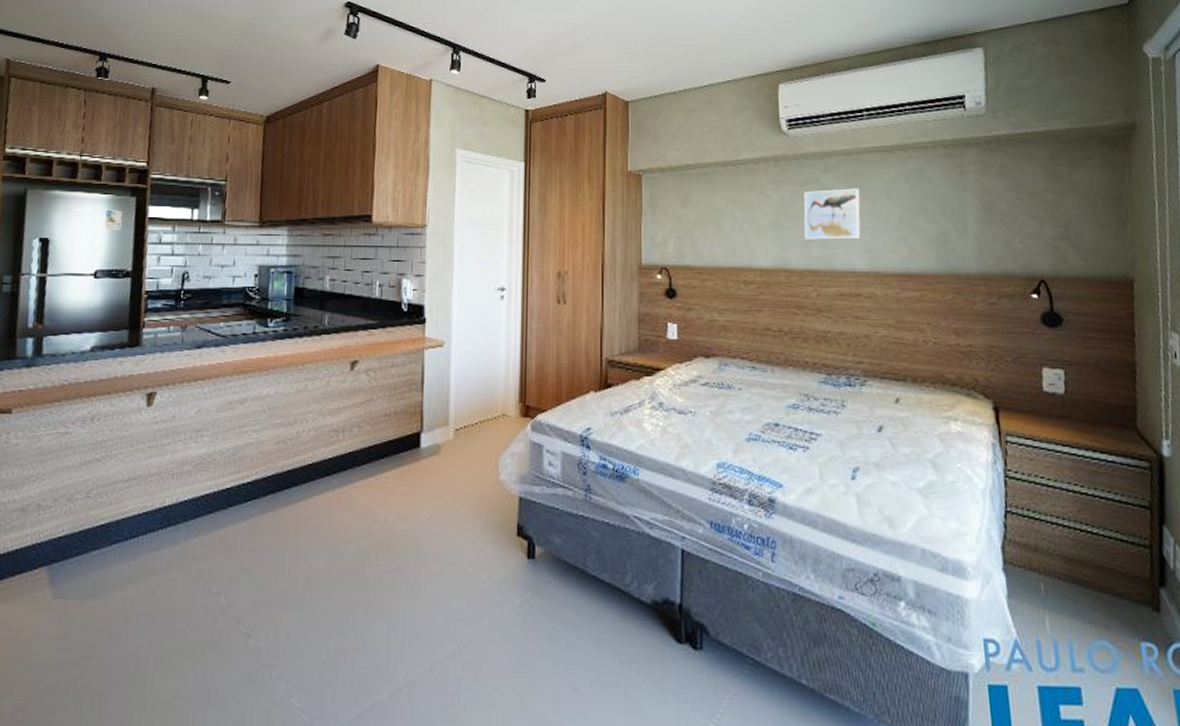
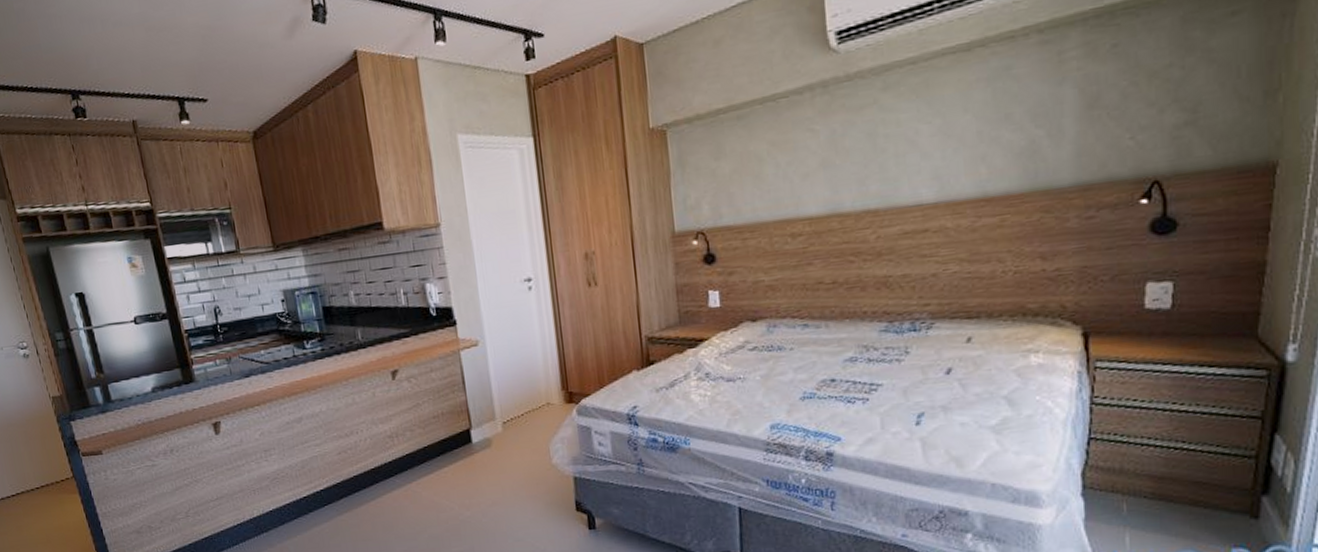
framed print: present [804,188,861,240] -> none [859,104,929,176]

